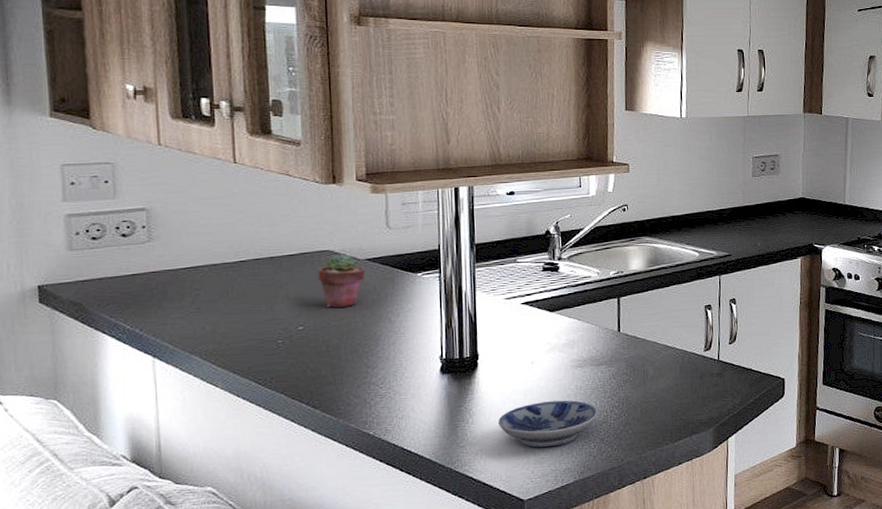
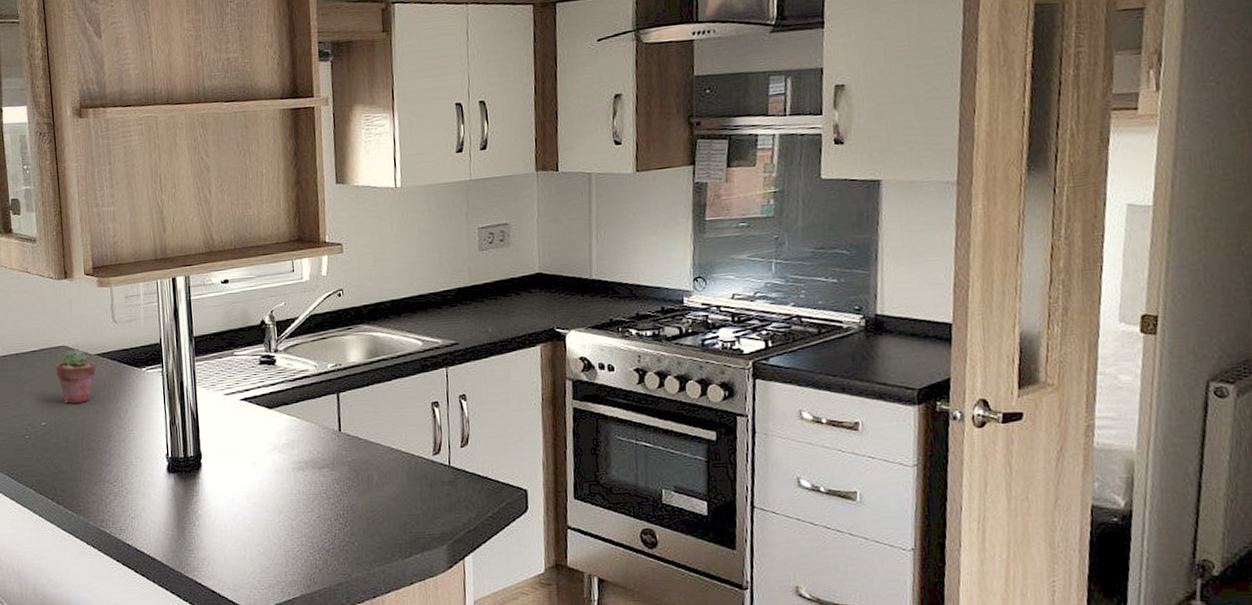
bowl: present [498,400,598,447] -> none [223,505,322,556]

